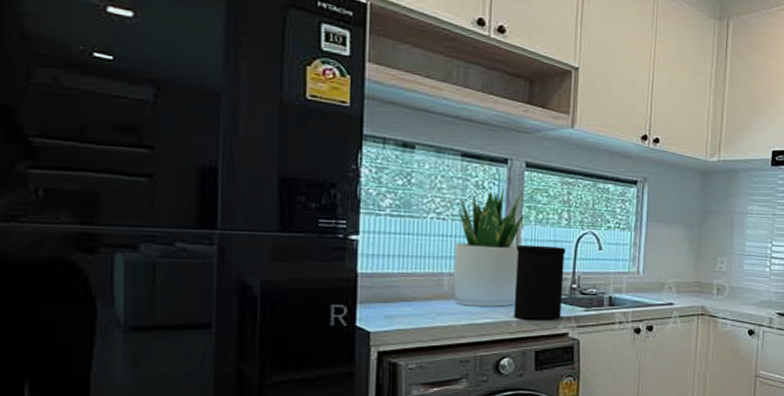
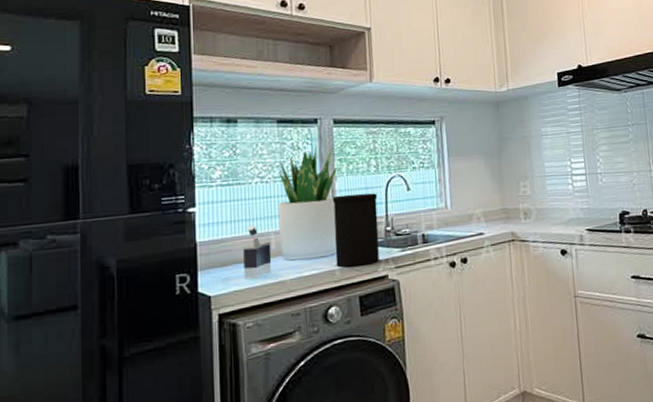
perfume bottle: none [410,263,443,320] -> present [243,225,272,280]

